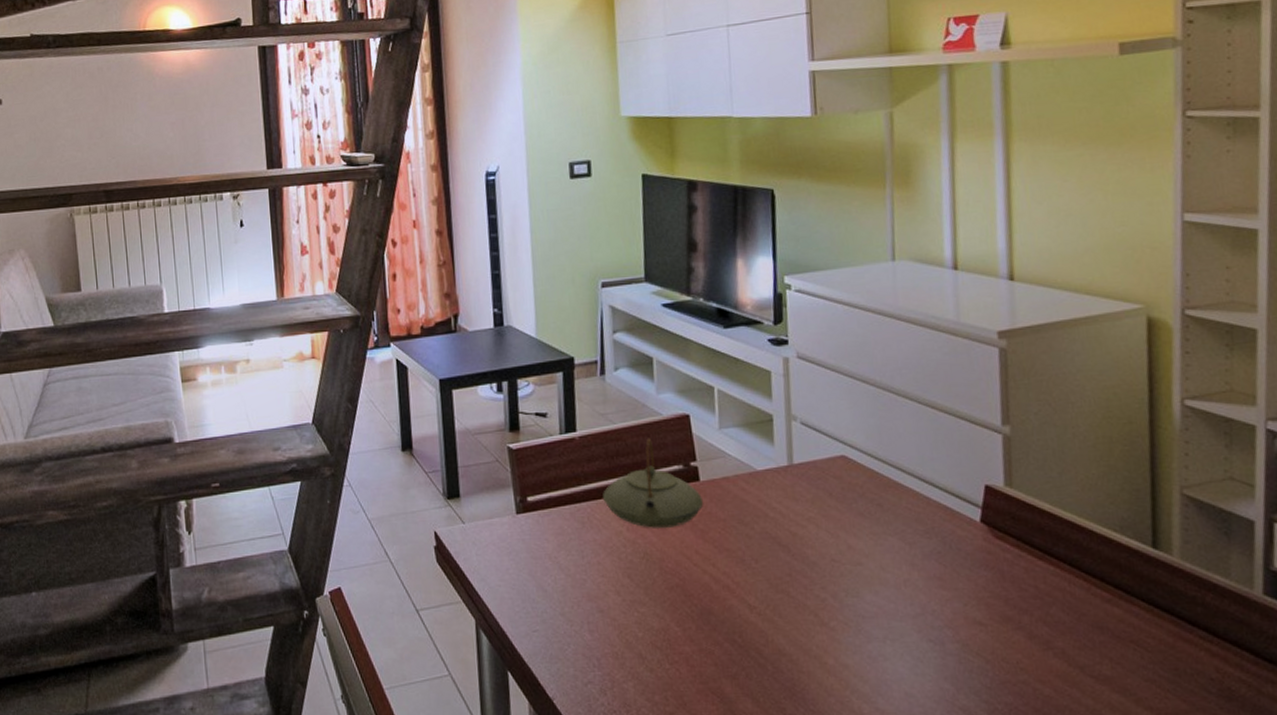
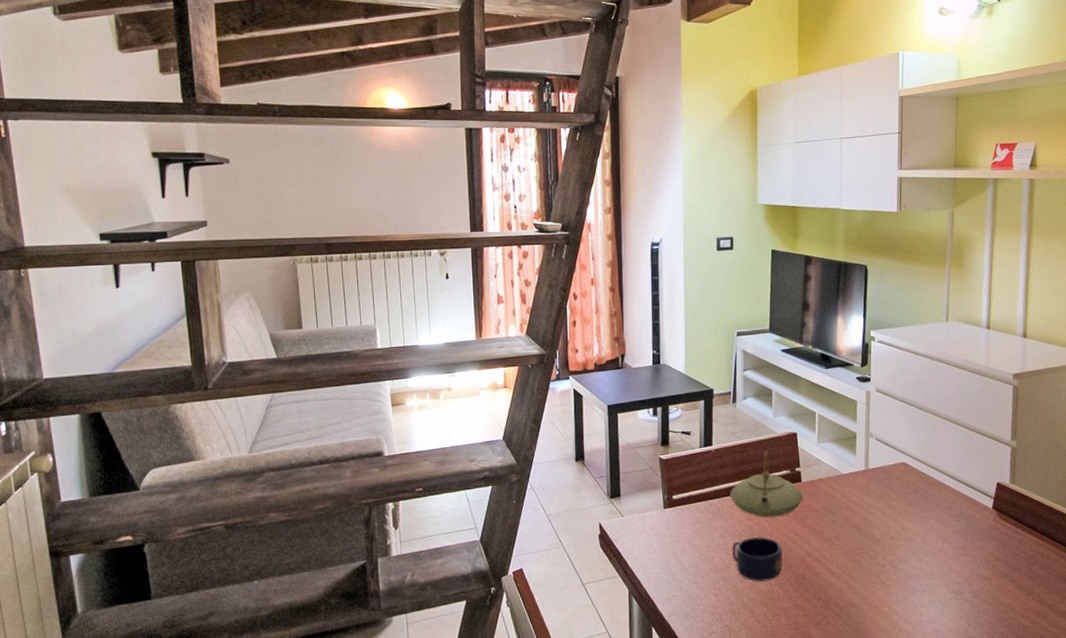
mug: none [609,555,680,615] -> present [732,537,783,582]

